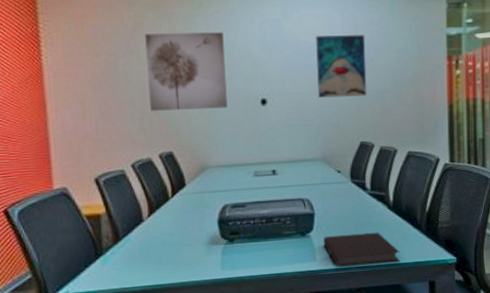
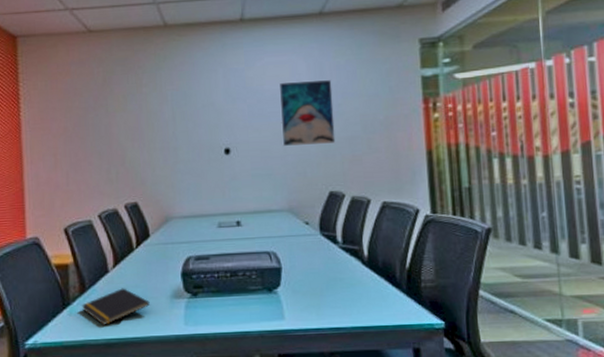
notepad: none [116,236,186,273] -> present [82,288,150,325]
wall art: present [145,32,228,111] -> none [113,83,191,162]
notebook: present [323,232,400,267] -> none [292,290,378,328]

